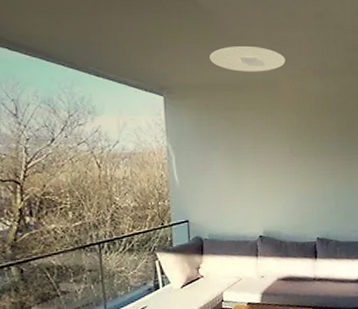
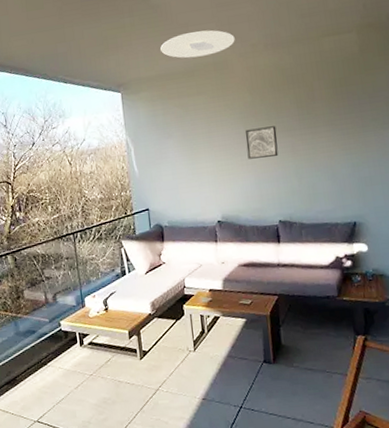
wall art: none [290,149,320,178] -> present [246,126,279,159]

